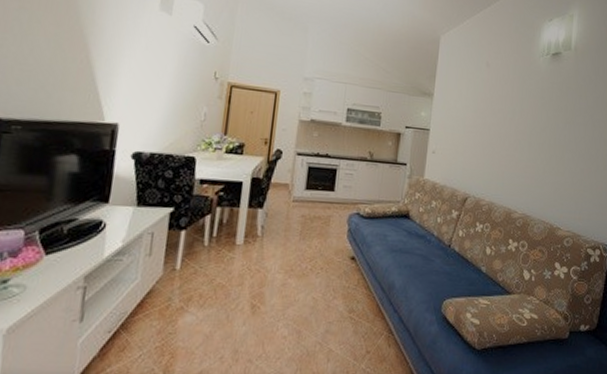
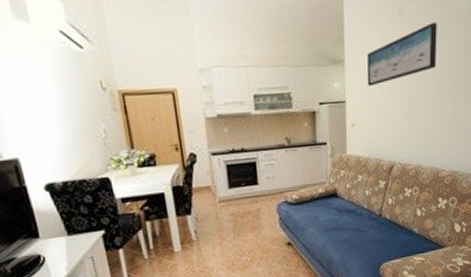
wall art: none [451,78,519,121] -> present [367,23,437,87]

